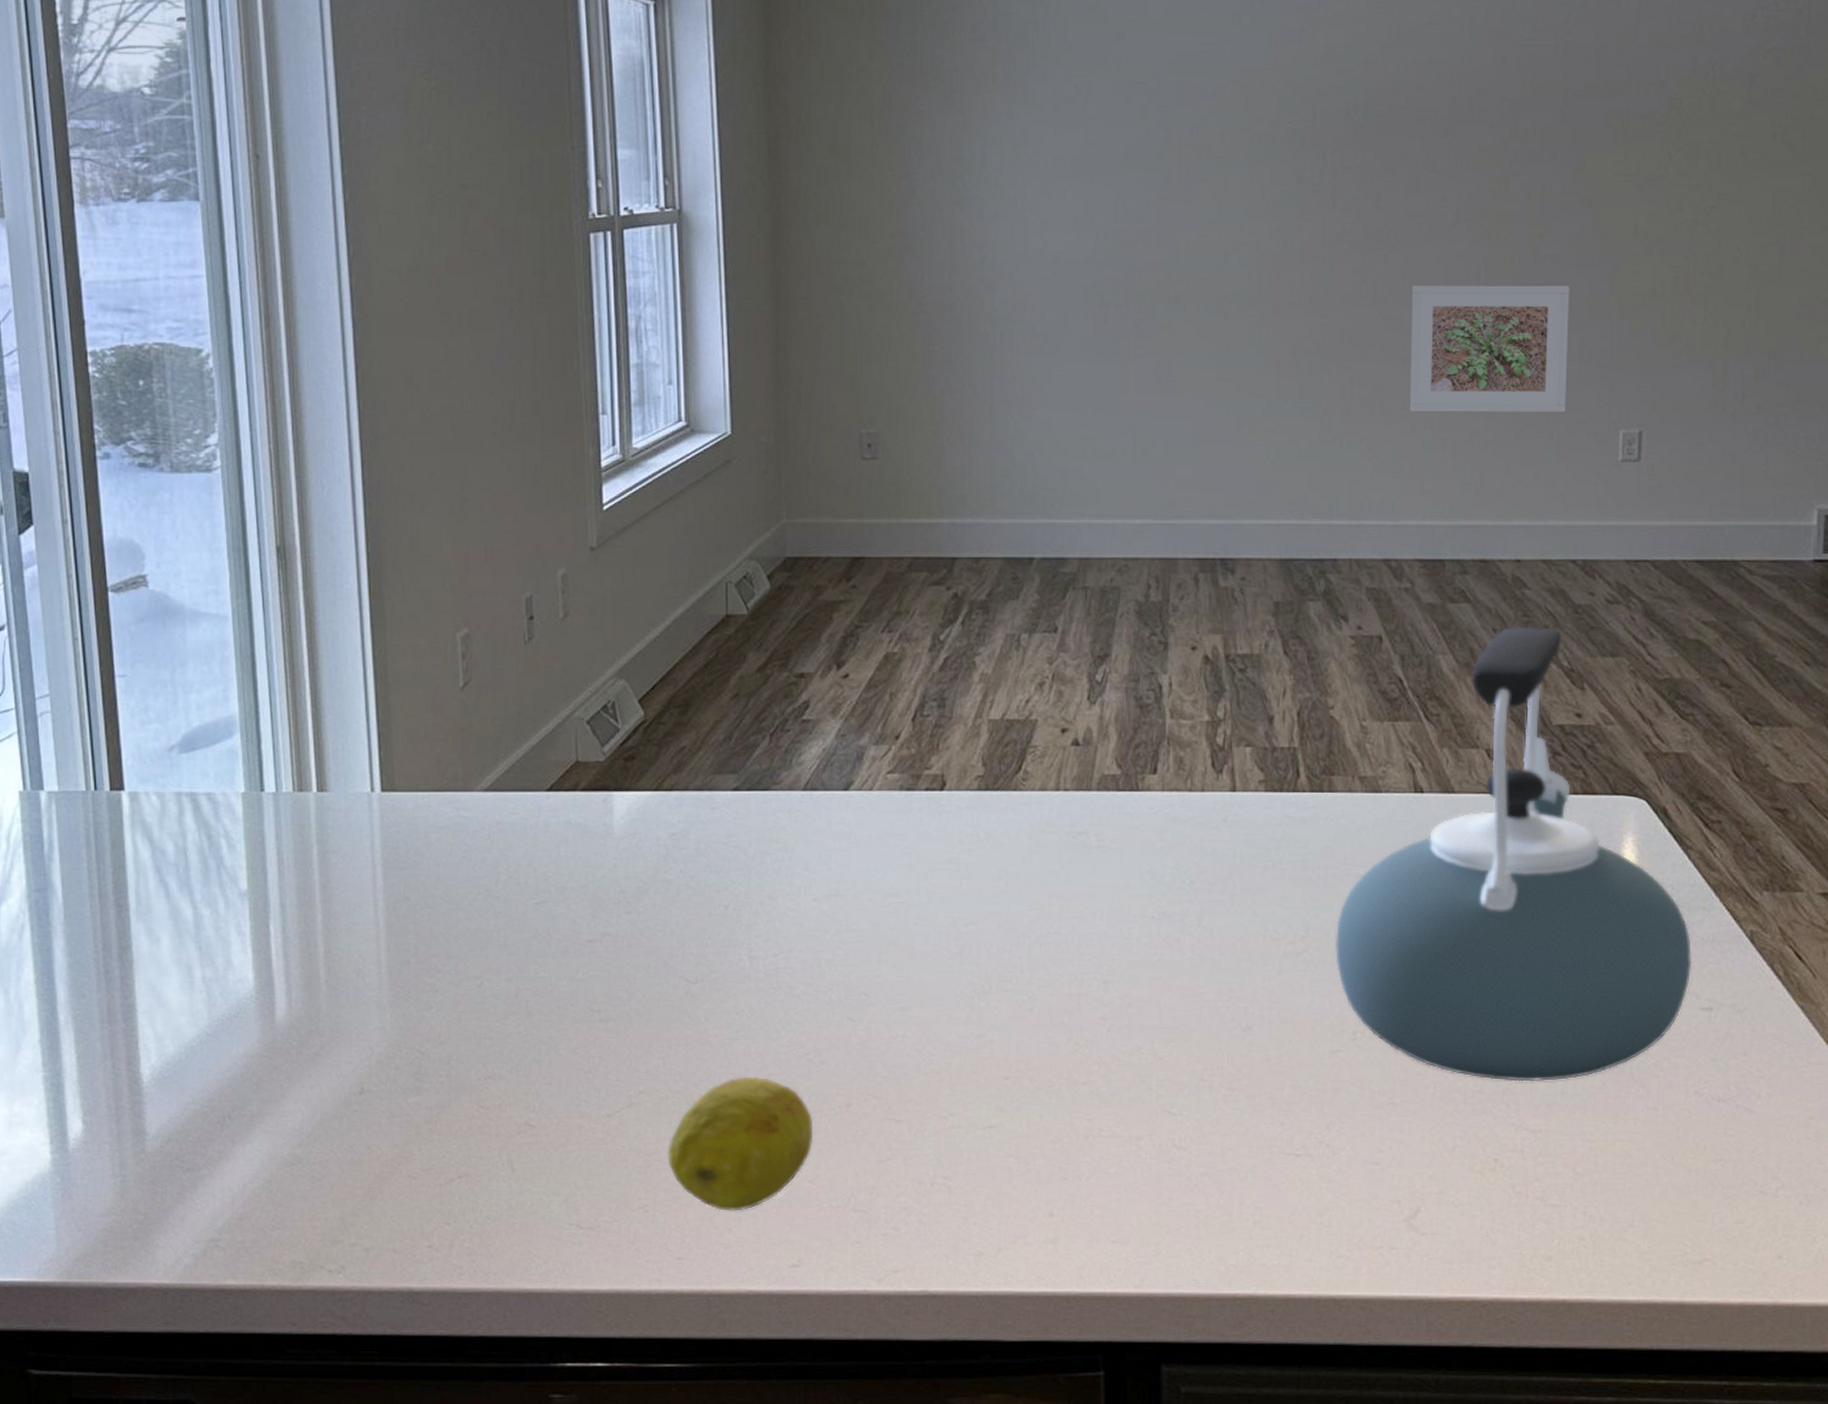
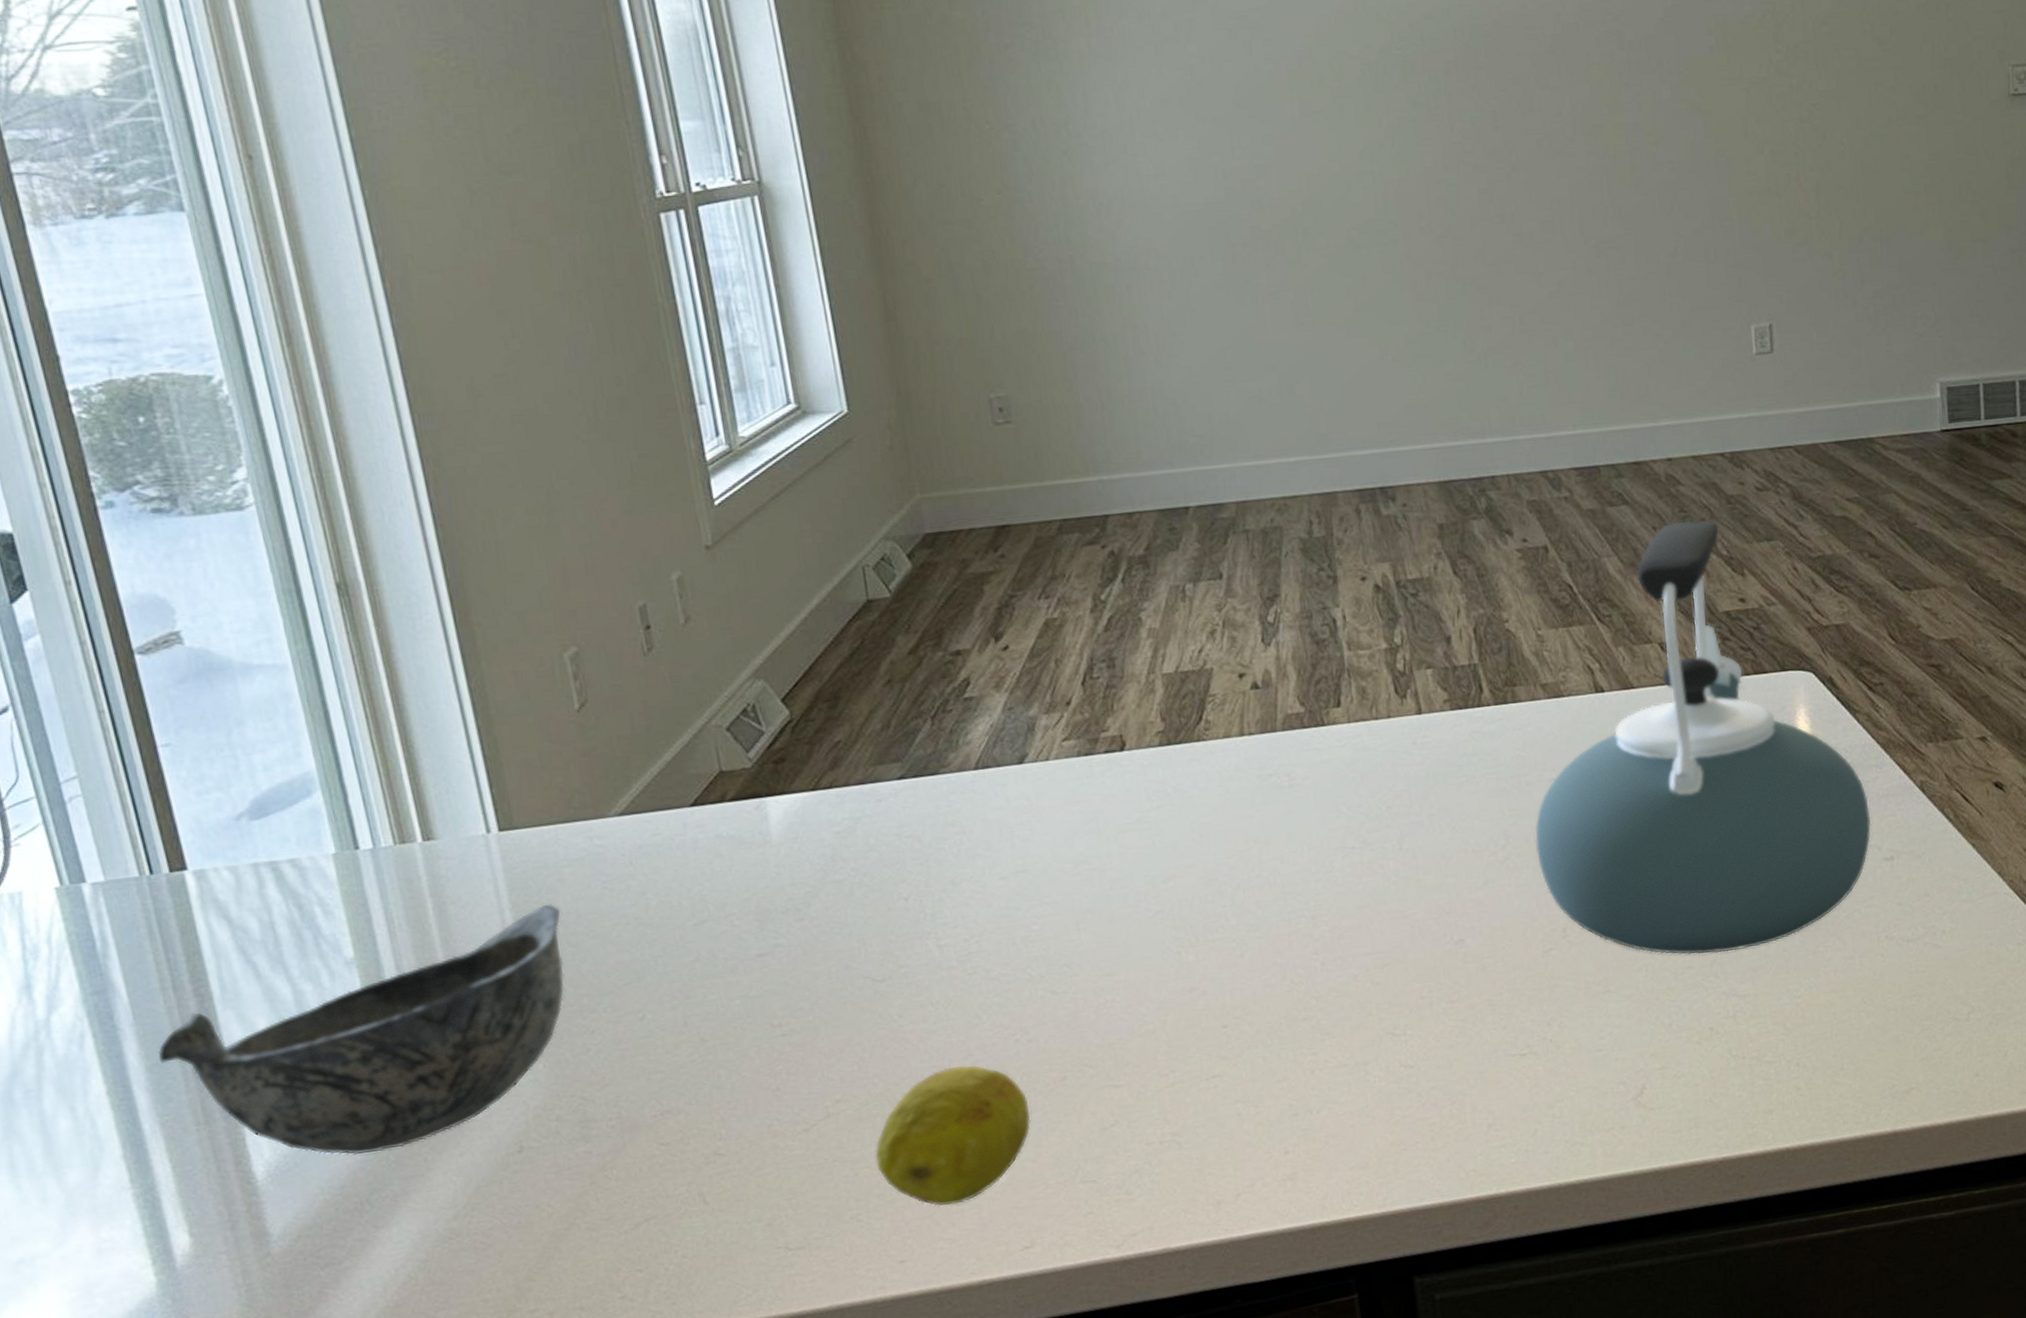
bowl: none [79,865,424,1073] -> present [157,903,565,1155]
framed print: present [1409,285,1570,413] -> none [1537,190,1699,325]

